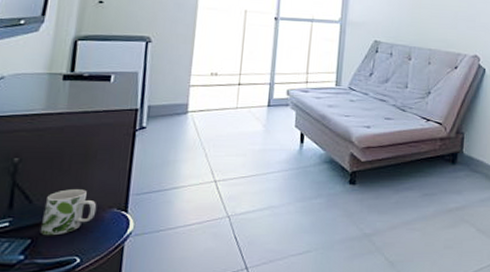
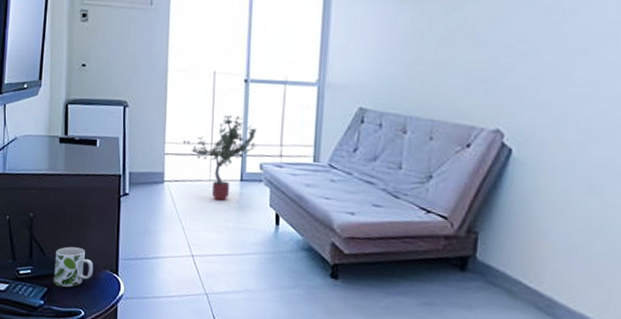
potted tree: none [218,48,285,126] -> present [191,115,257,201]

